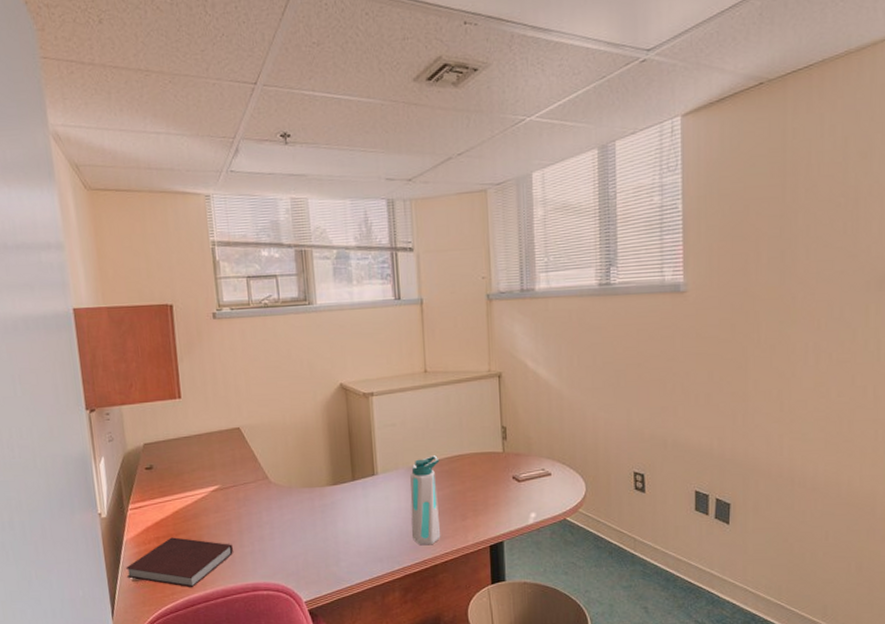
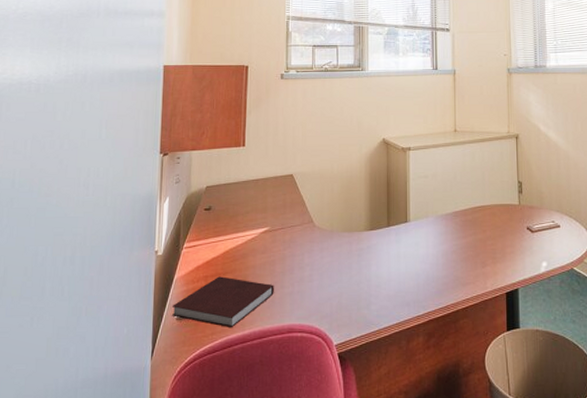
water bottle: present [410,455,441,546] -> none [437,206,464,291]

